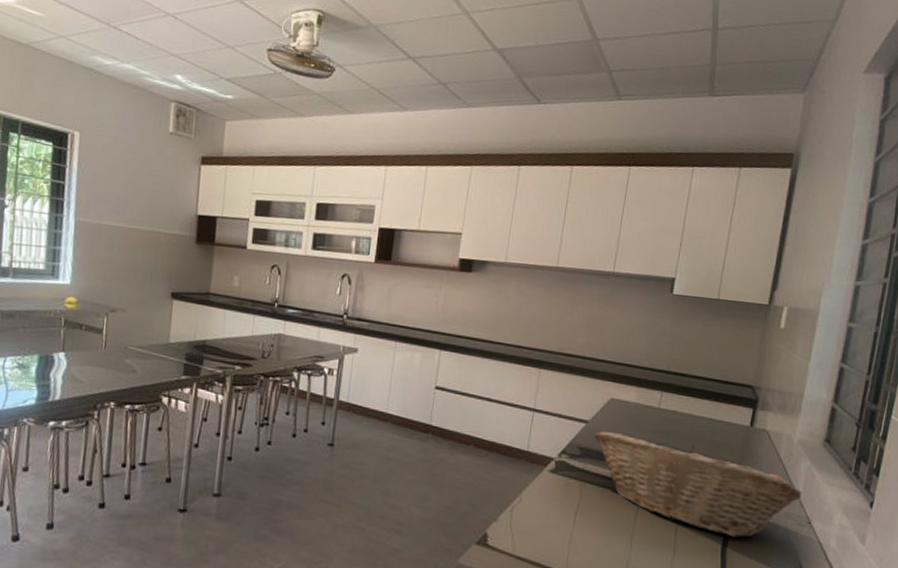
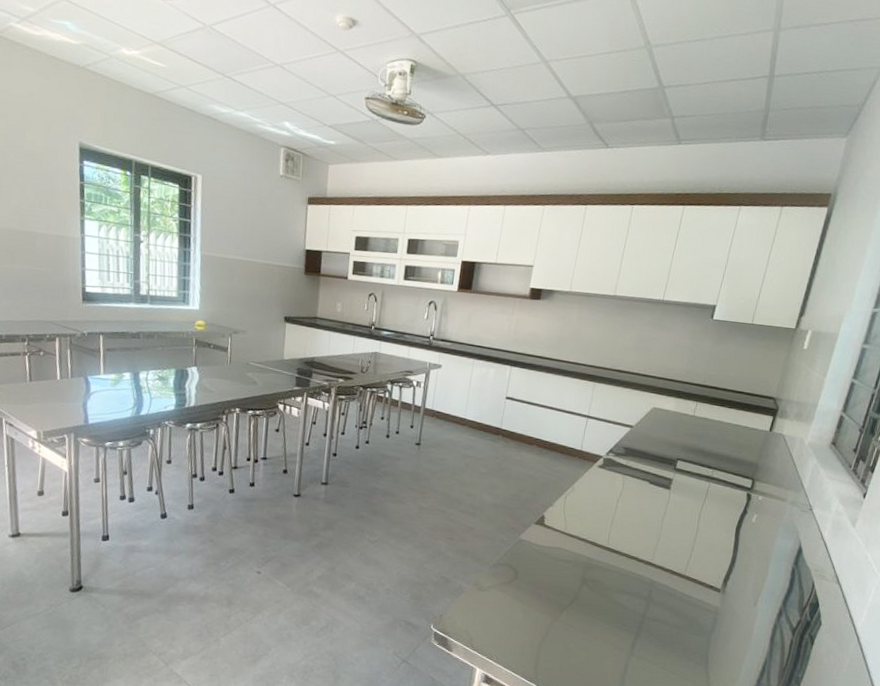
fruit basket: present [594,431,802,538] -> none [637,434,808,521]

